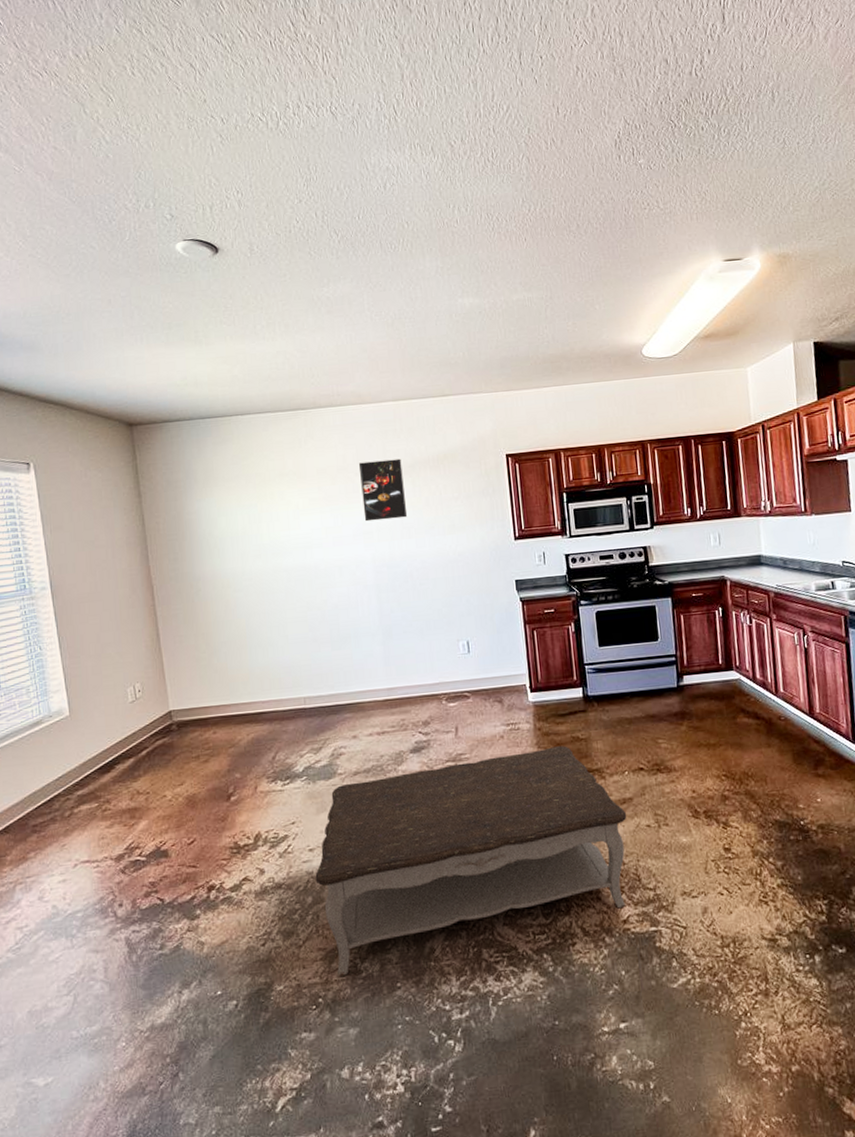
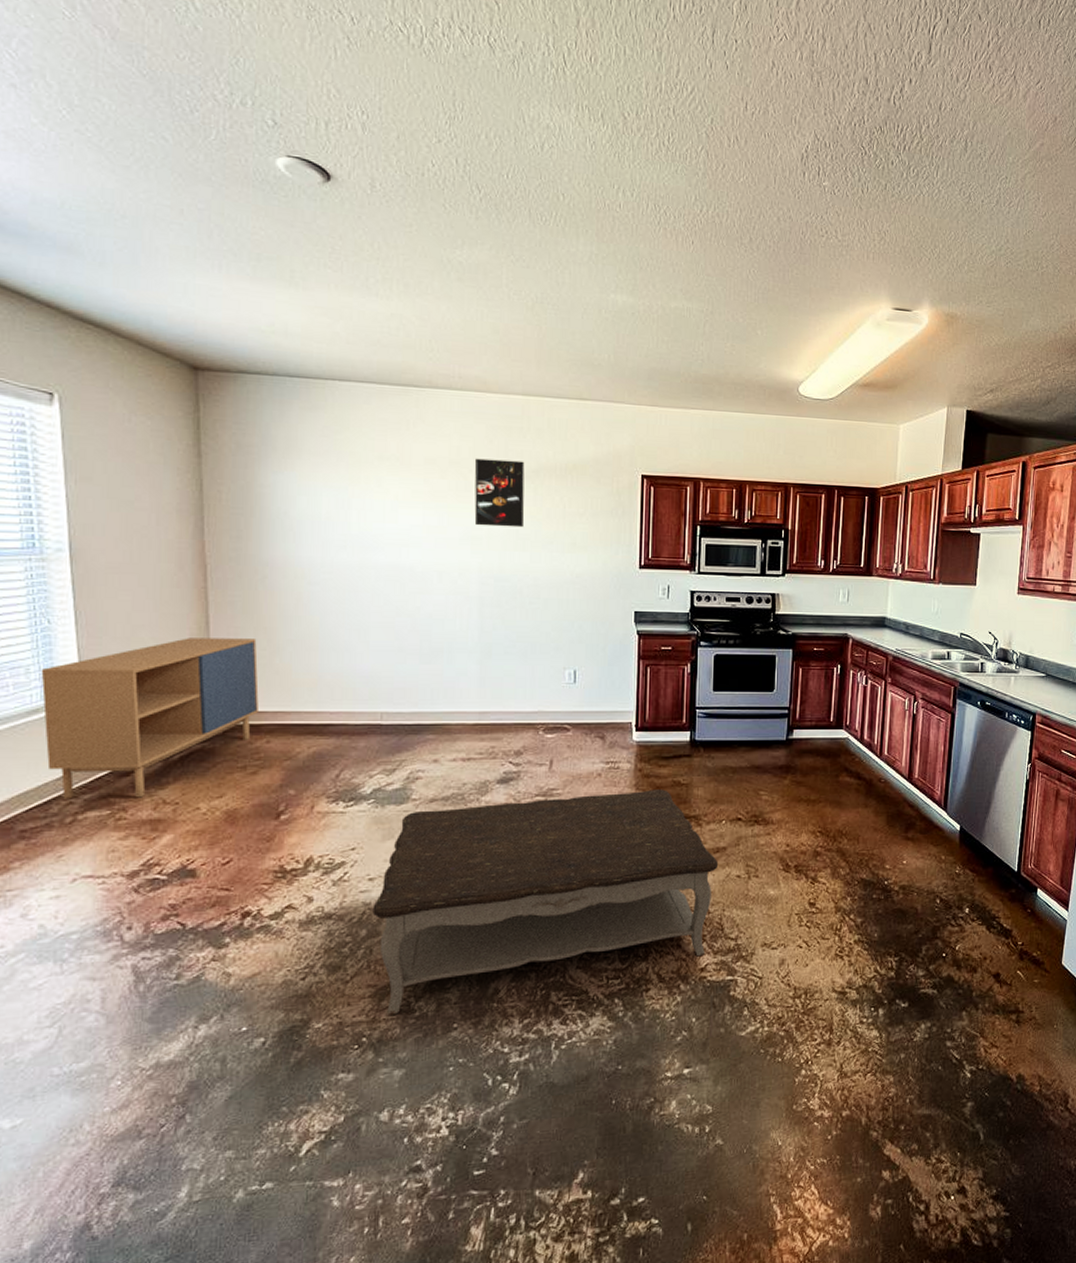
storage cabinet: none [37,644,204,796] -> present [41,638,259,800]

